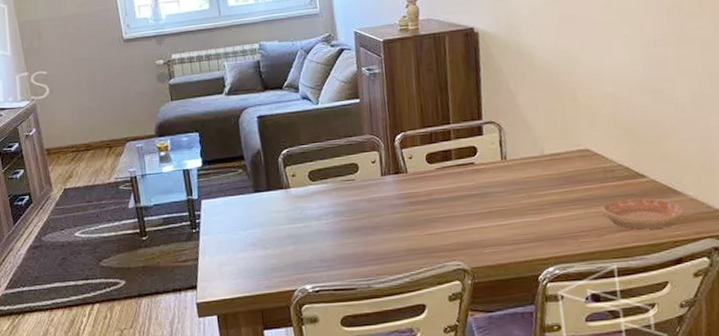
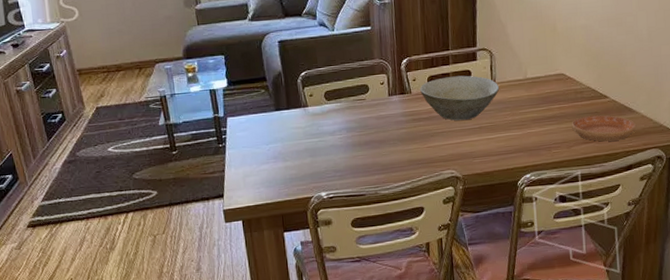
bowl: none [417,152,512,204] -> present [420,75,500,121]

